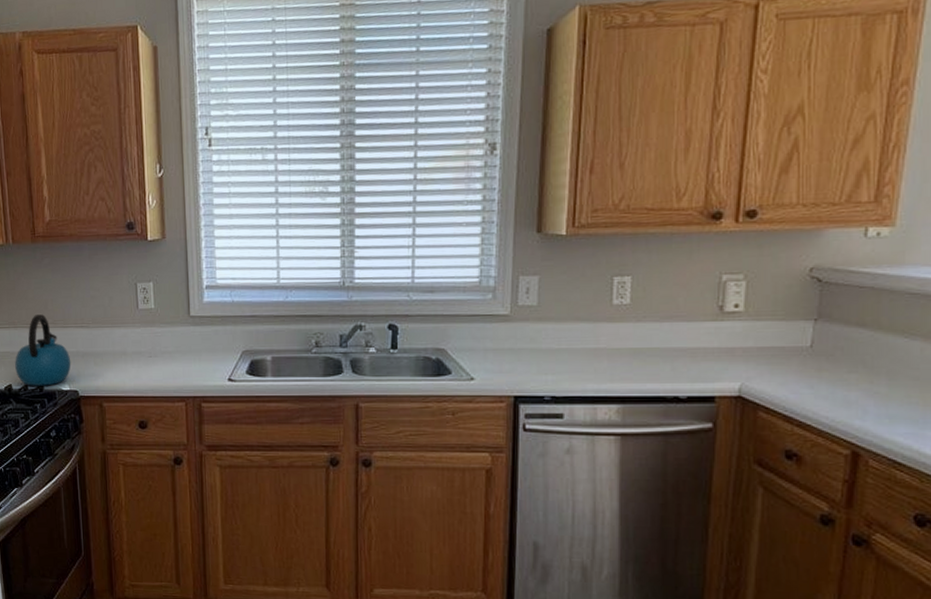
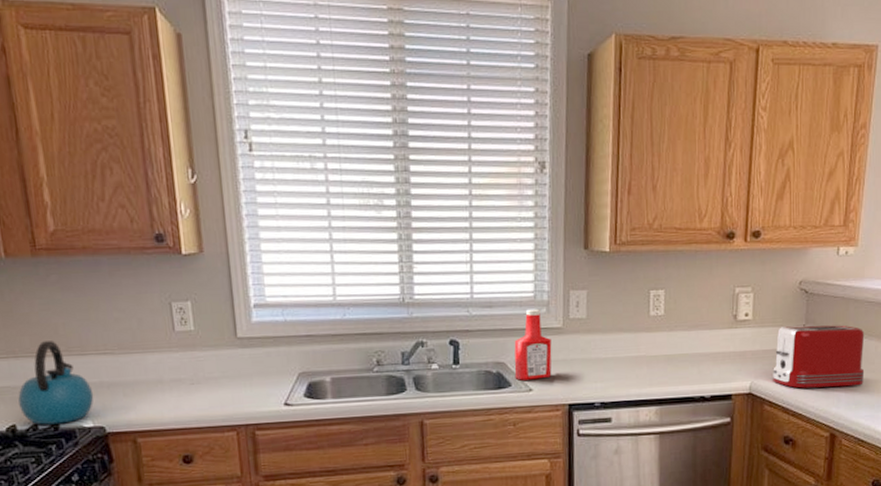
ketchup bottle: none [455,294,497,368] -> present [514,308,552,381]
toaster: none [771,320,905,396] -> present [773,325,865,389]

